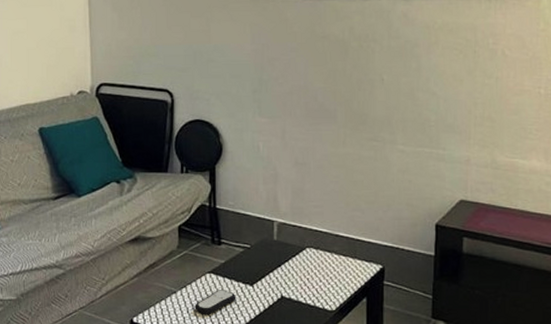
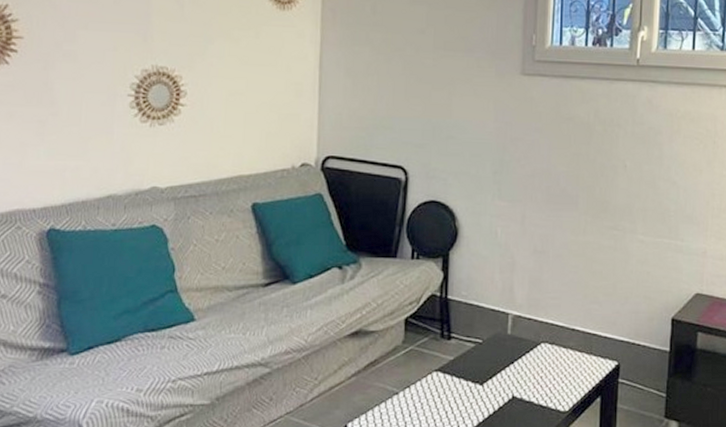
remote control: present [194,290,236,314] -> none [418,390,464,418]

